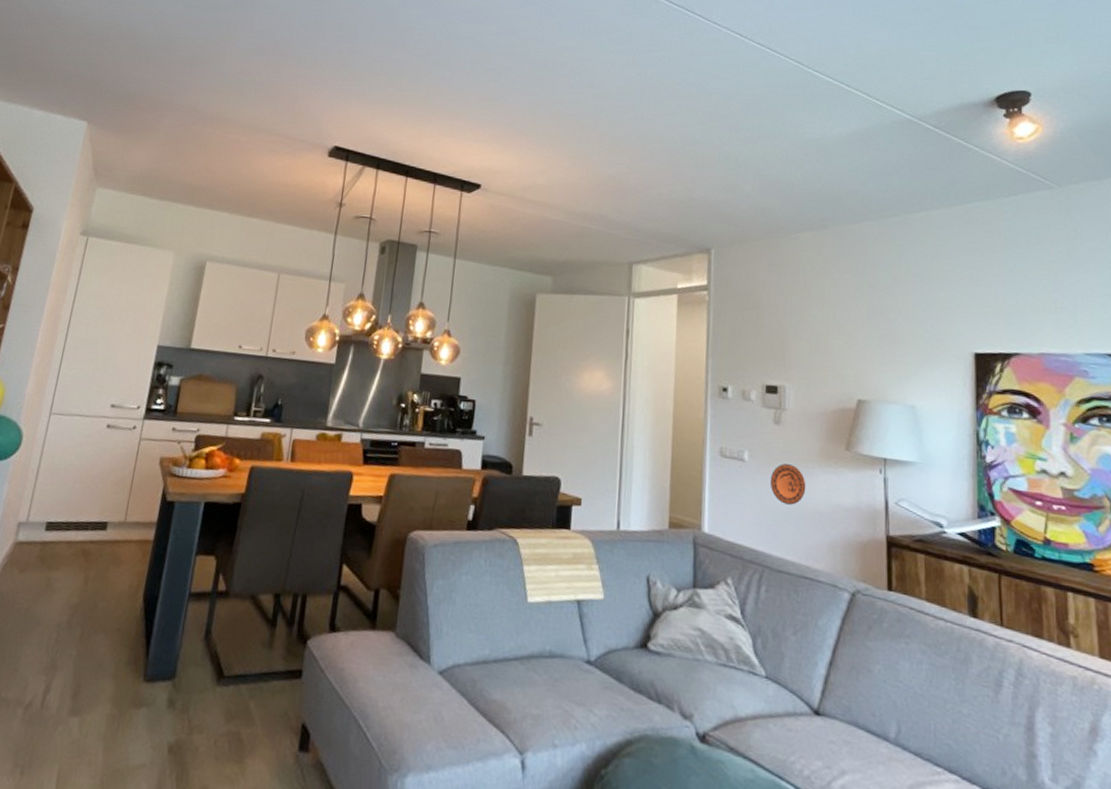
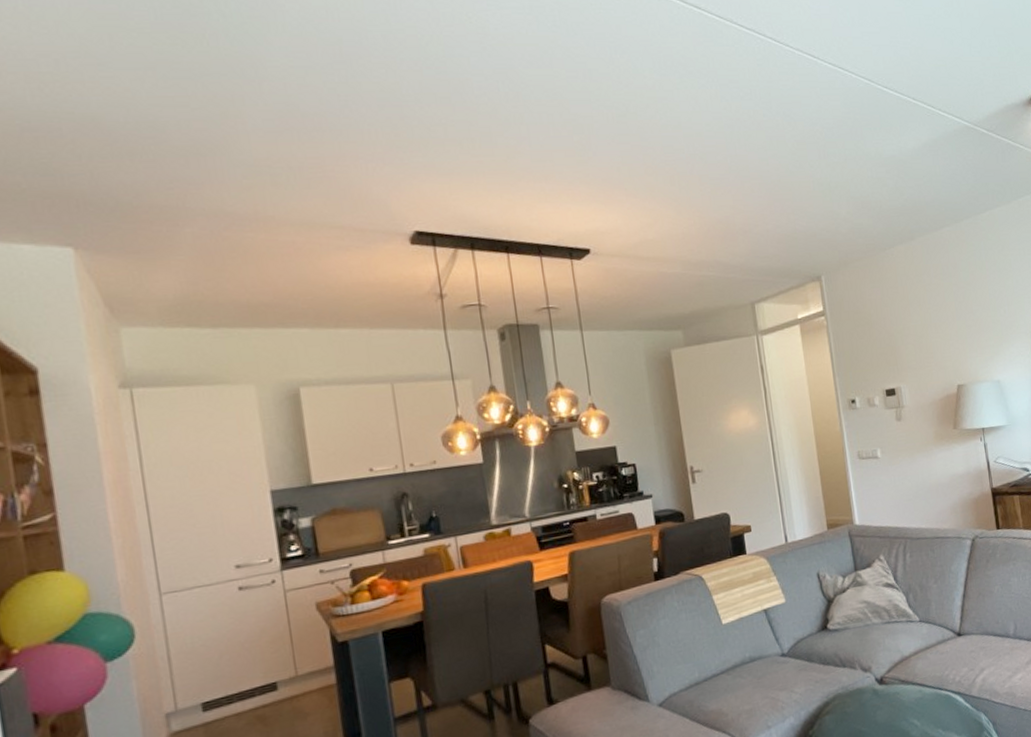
decorative plate: present [769,464,806,505] -> none [900,451,929,485]

